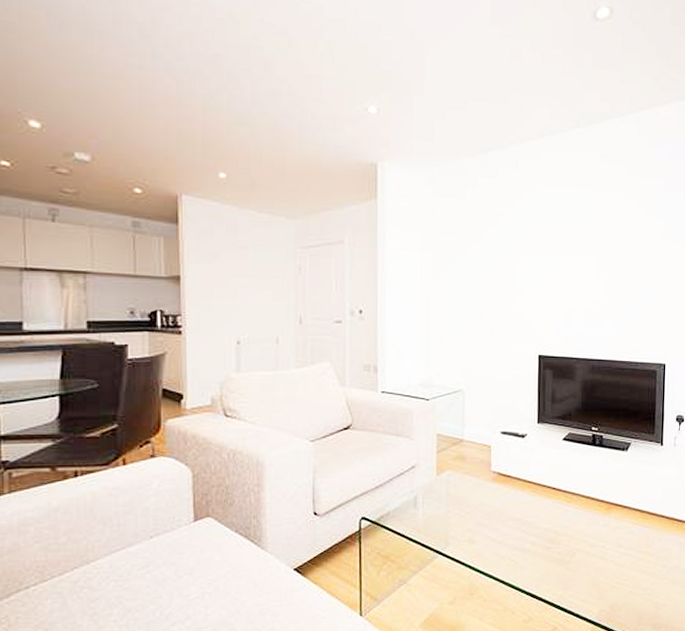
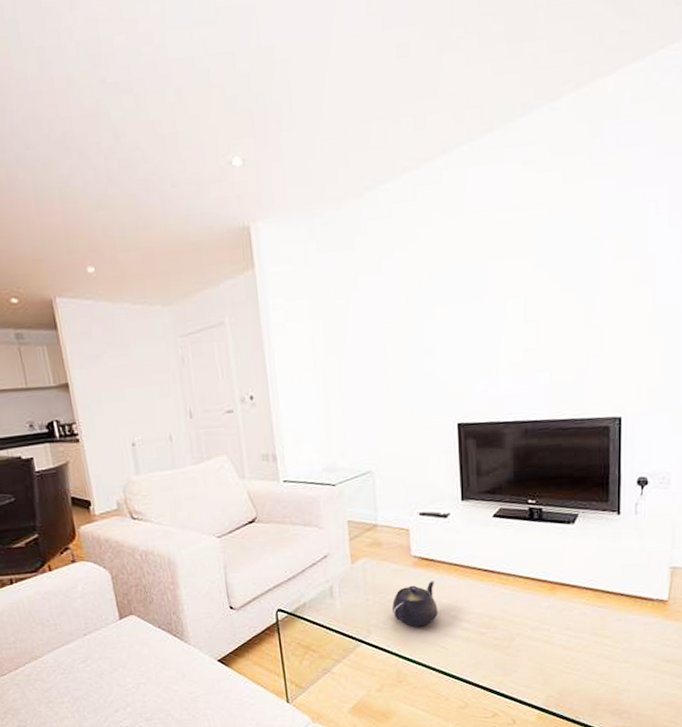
teapot: none [469,496,511,540] -> present [391,581,438,627]

